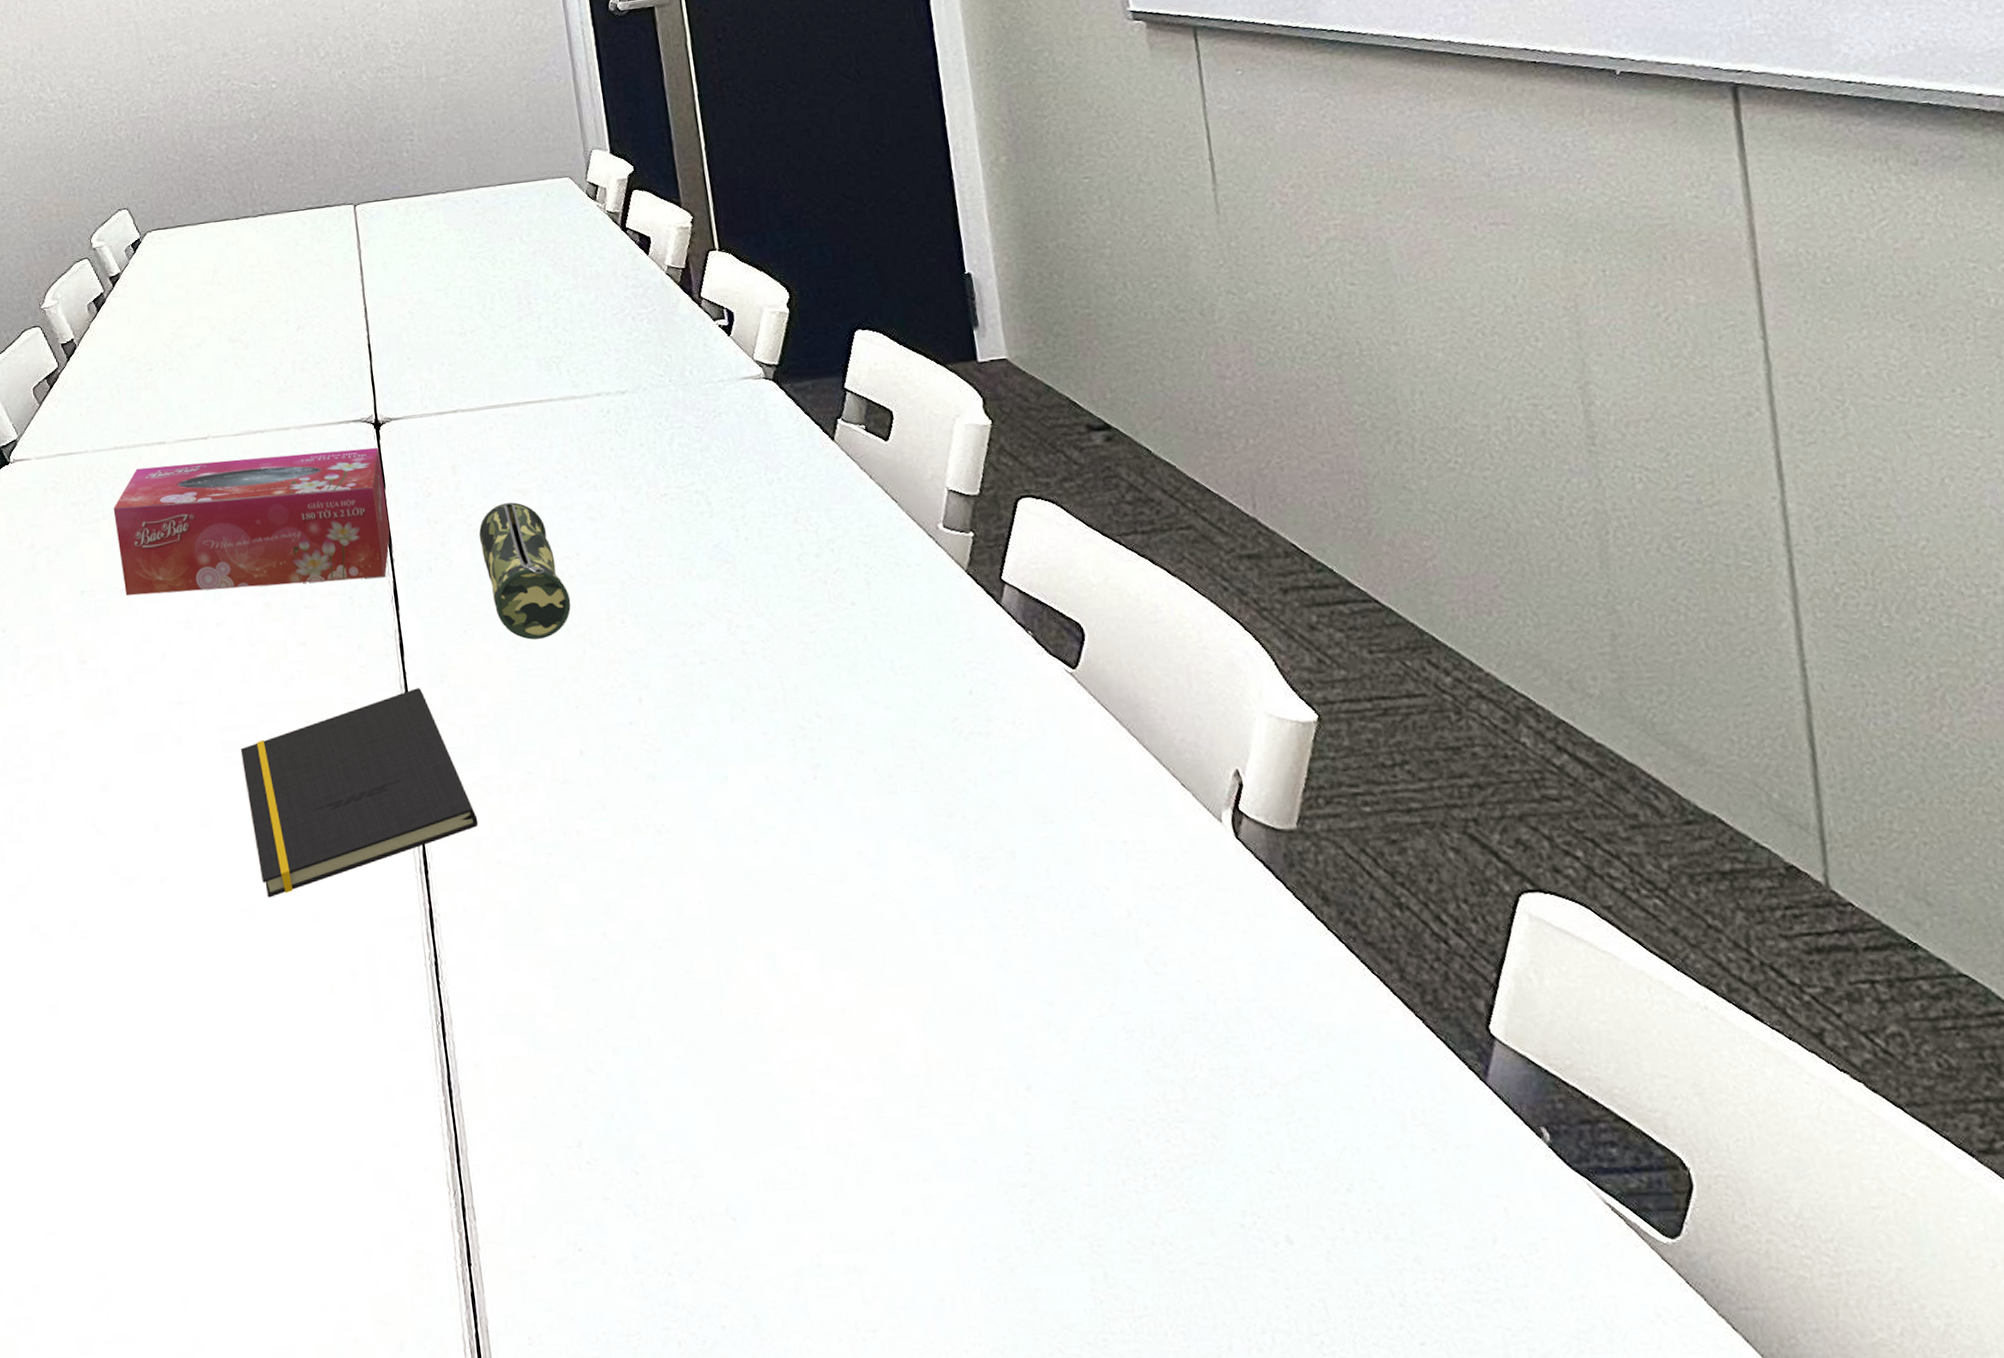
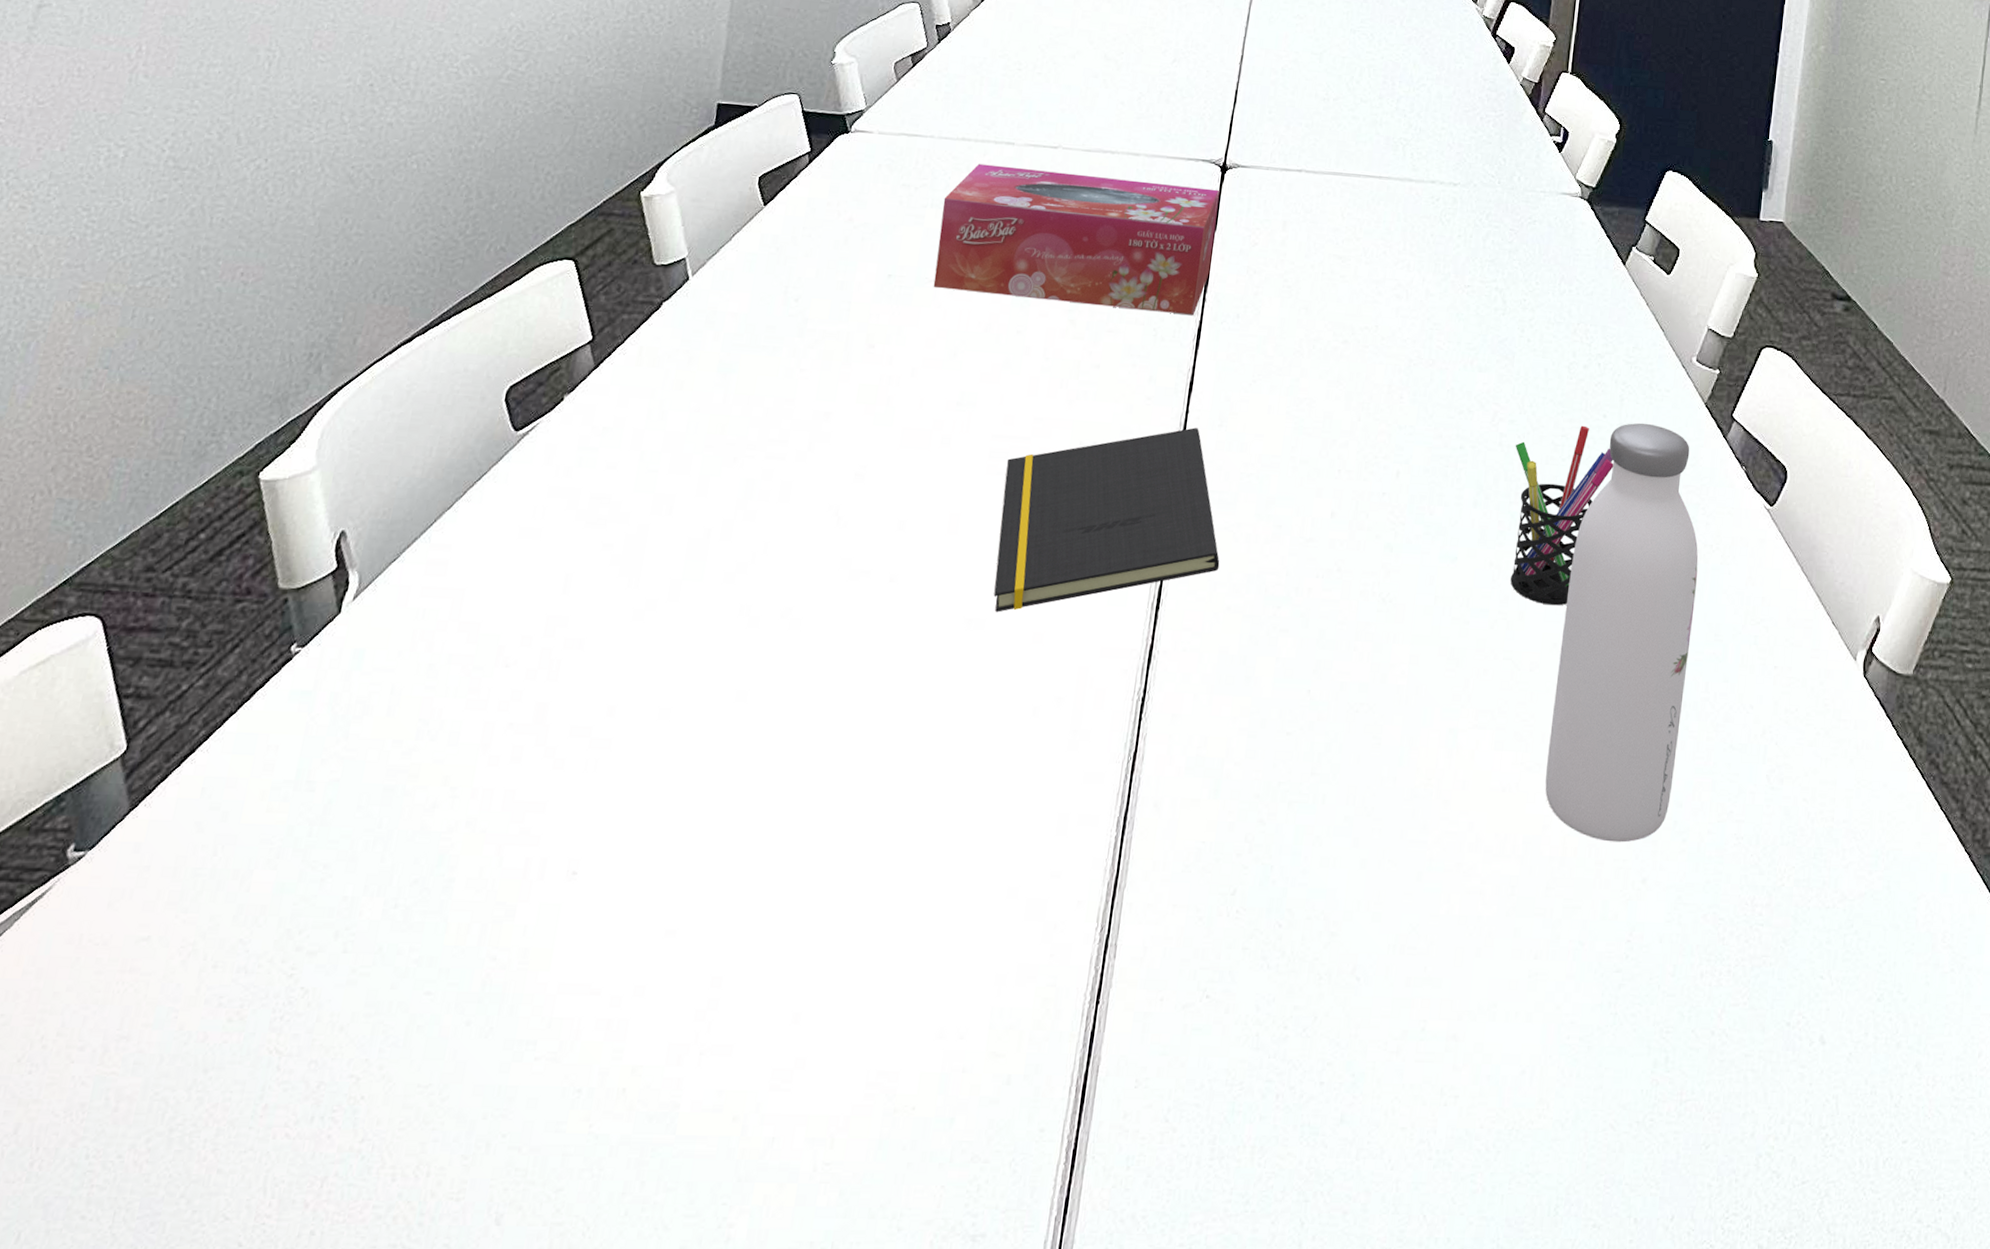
pencil case: present [479,502,571,640] -> none [1289,266,1360,401]
pen holder: none [760,617,878,812] -> present [1510,425,1614,606]
water bottle: none [854,603,1037,1051] -> present [1545,423,1699,843]

